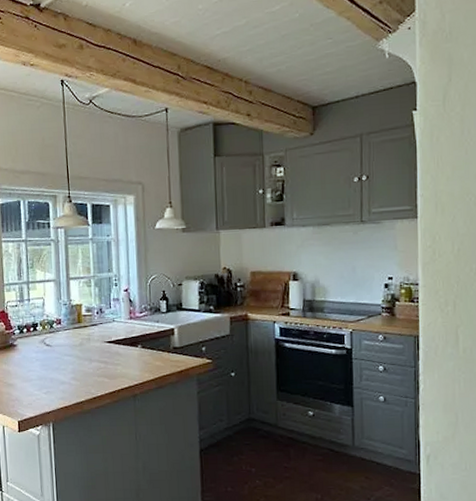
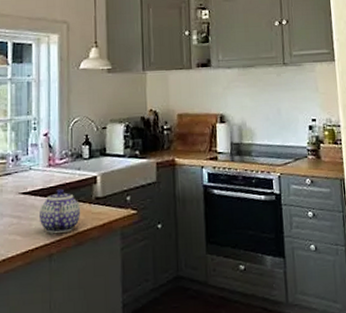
teapot: none [123,339,161,377] -> present [40,188,81,233]

